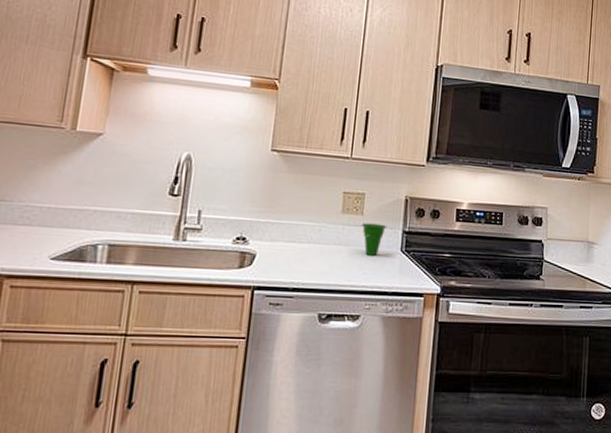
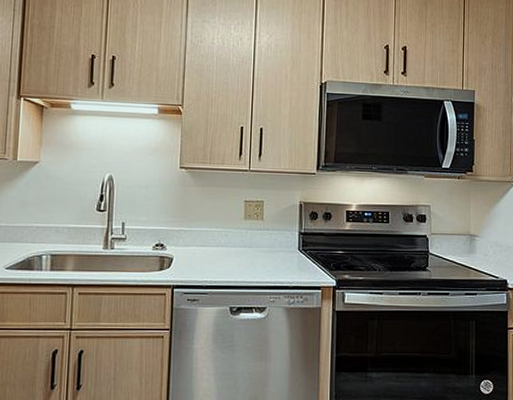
cup: present [361,223,388,256] -> none [262,227,285,255]

